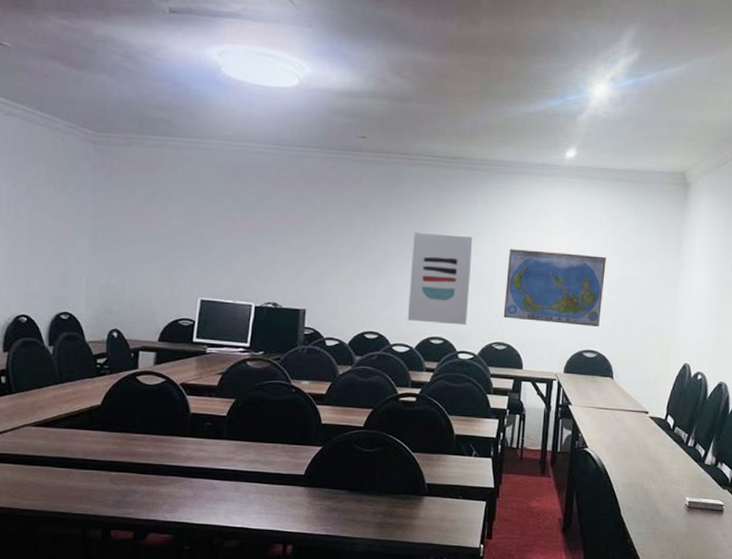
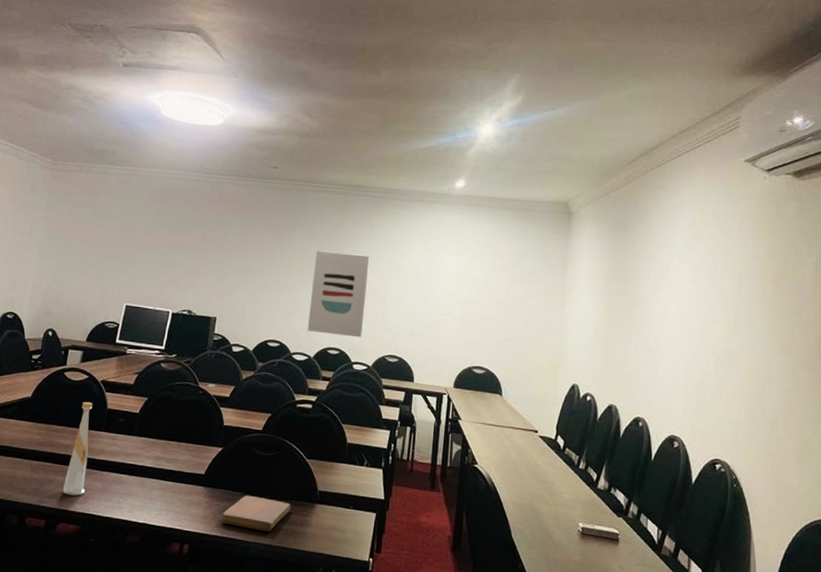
bottle: none [150,407,174,505] -> present [63,402,93,496]
notebook: none [325,492,398,527] -> present [221,495,291,532]
world map: present [503,249,606,327] -> none [396,268,494,345]

